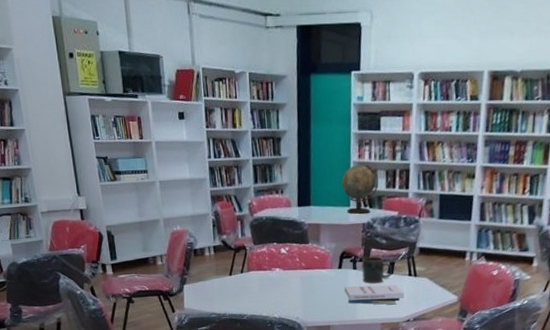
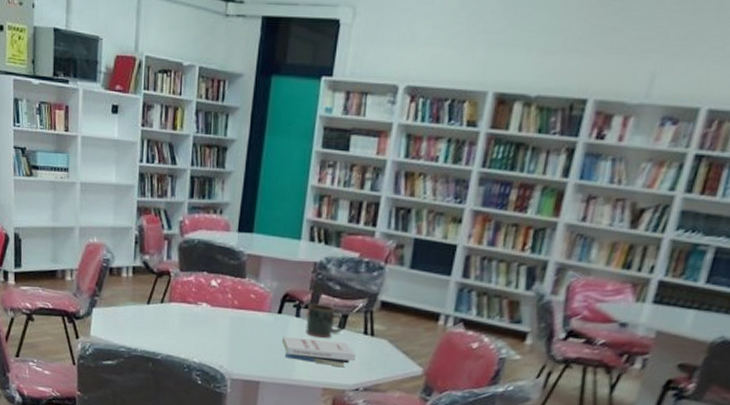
globe: present [341,164,379,214] -> none [294,190,340,252]

